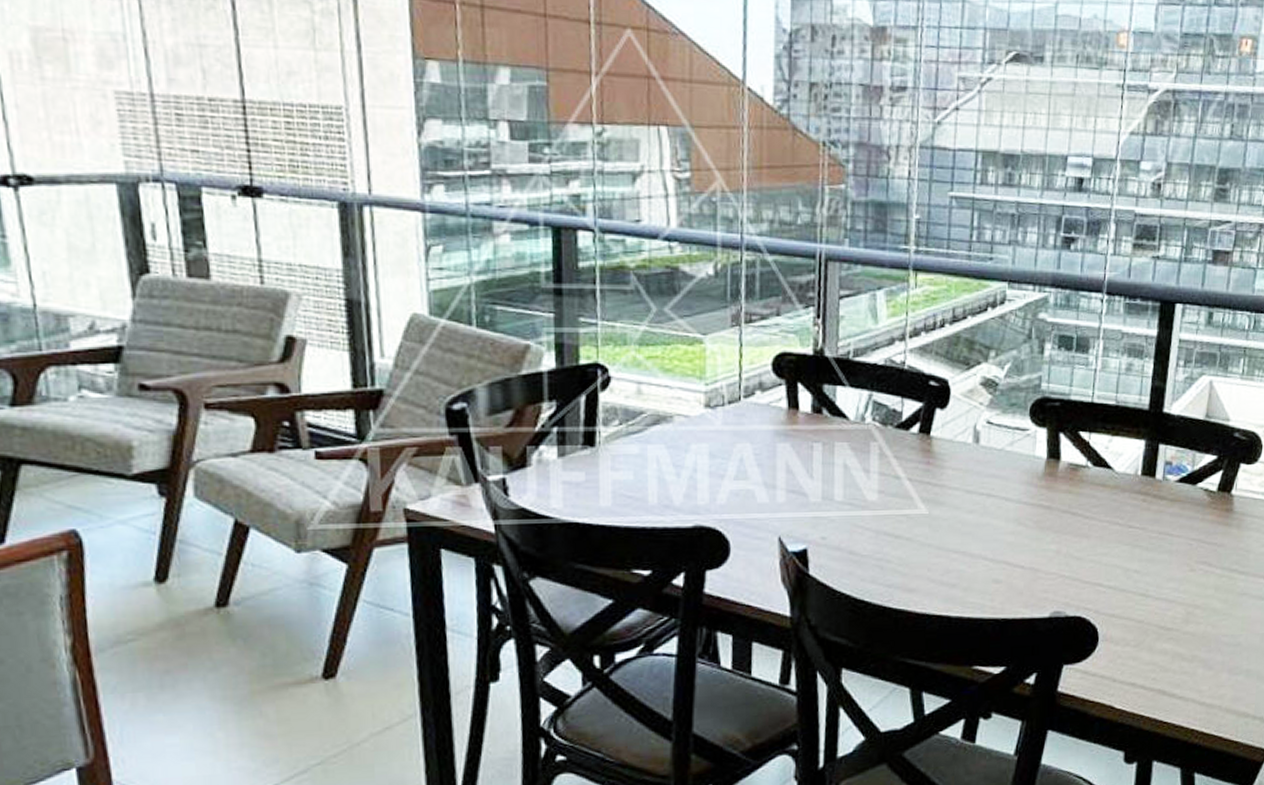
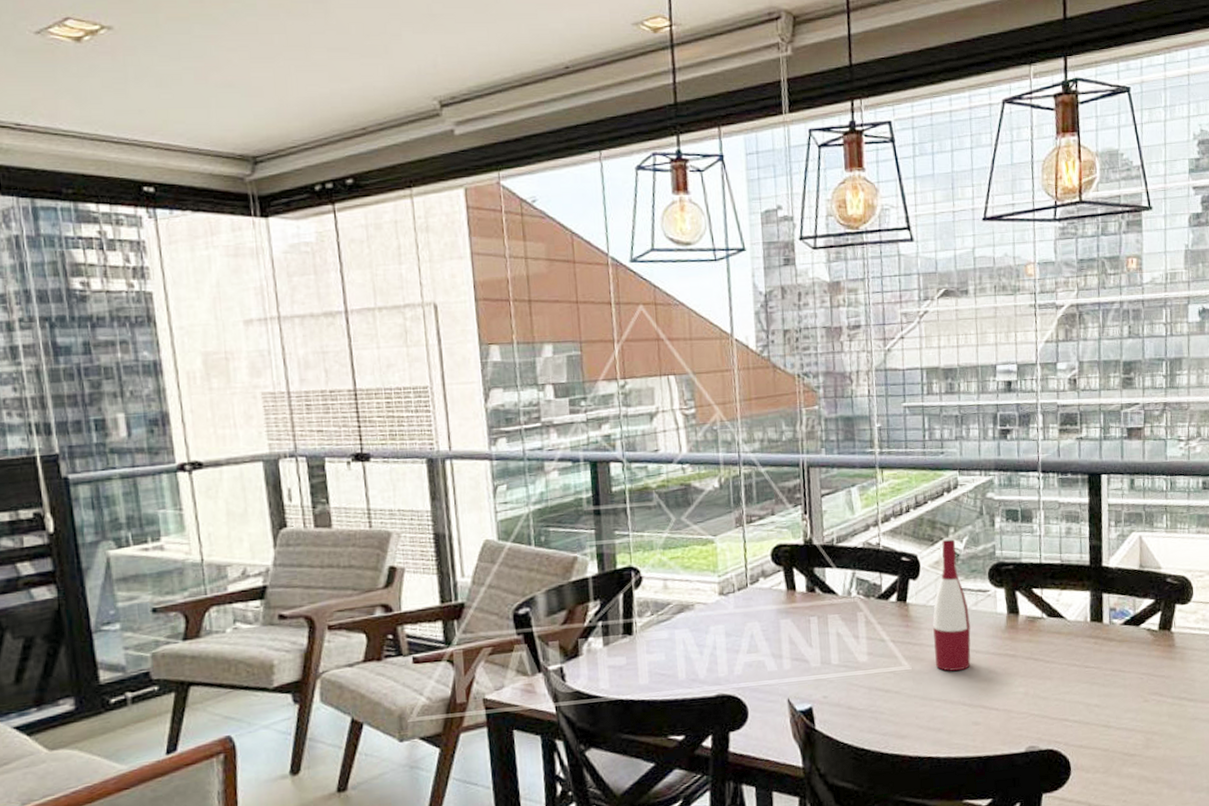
wine bottle: none [957,364,1003,519] -> present [933,539,971,671]

